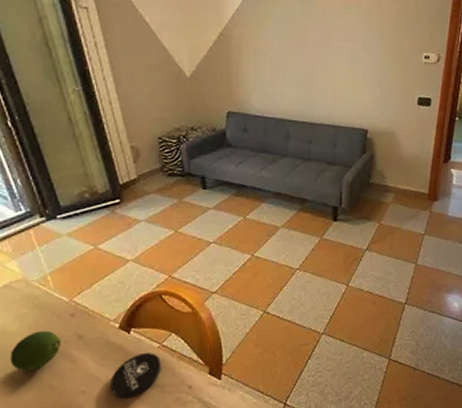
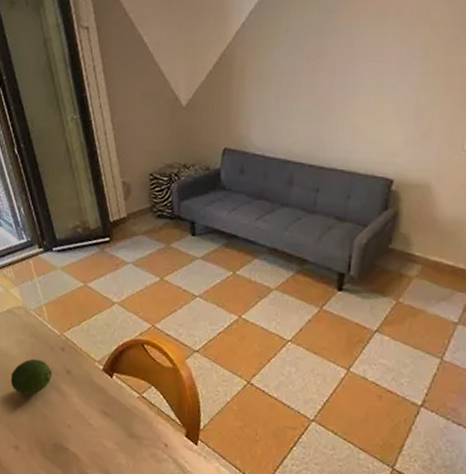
coaster: present [110,353,161,399] -> none [92,400,140,442]

